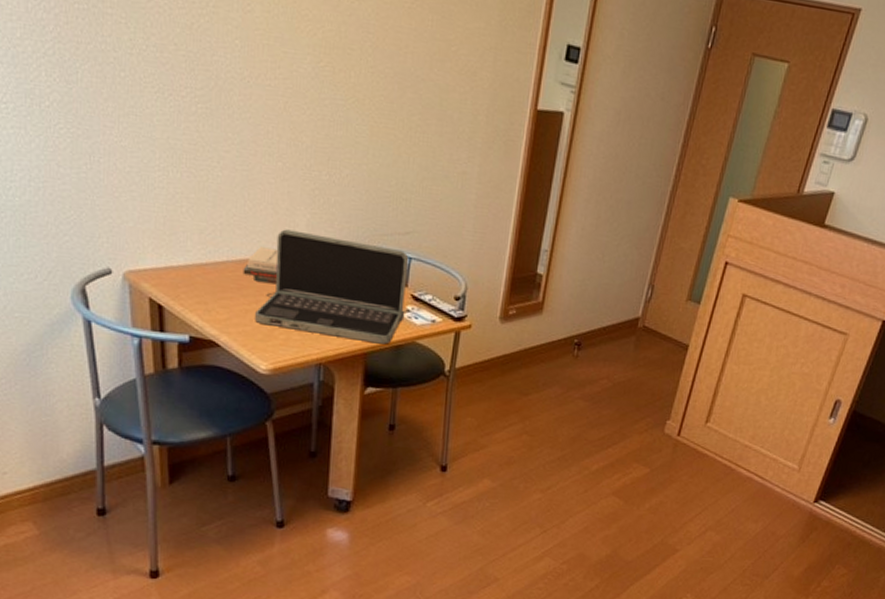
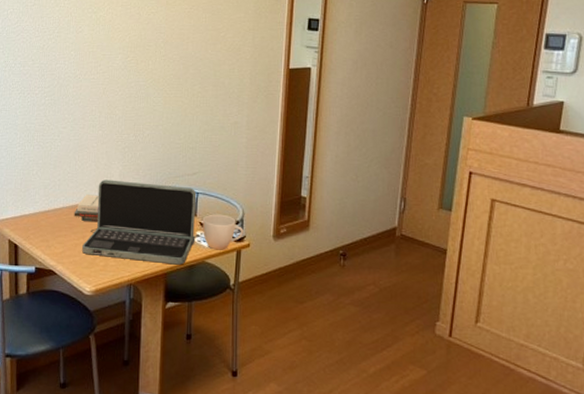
cup: none [414,285,465,330] -> present [202,214,244,250]

